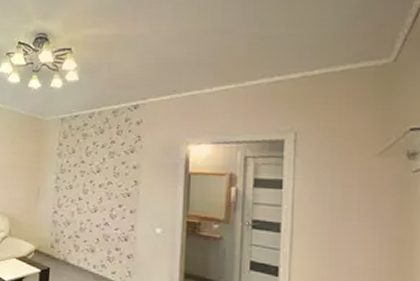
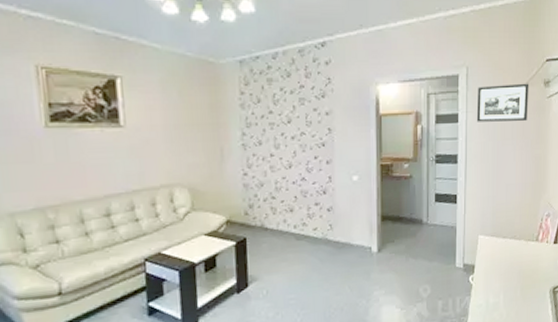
picture frame: none [306,153,384,197] -> present [476,83,529,122]

